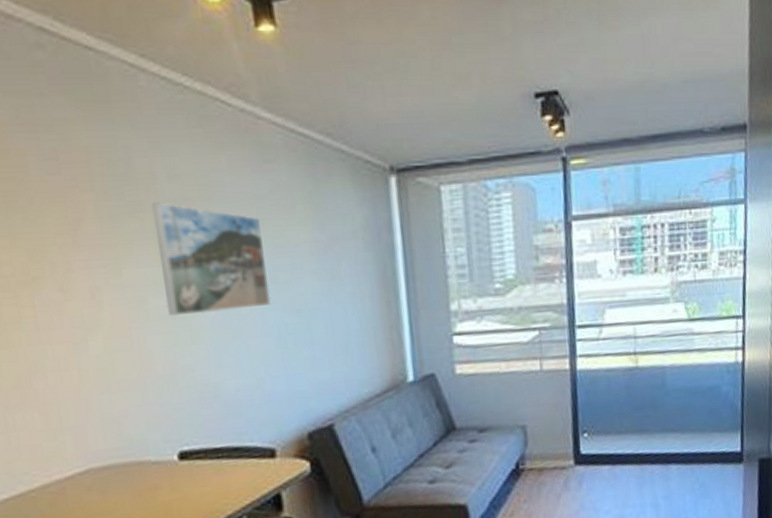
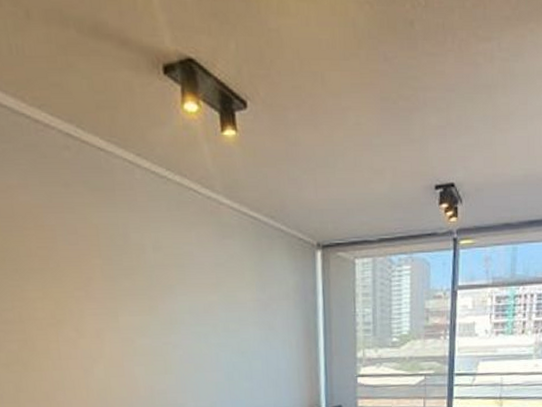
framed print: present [152,202,272,316] -> none [142,267,224,353]

